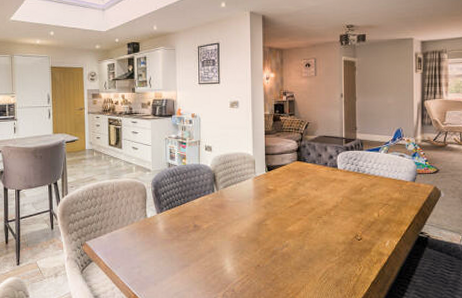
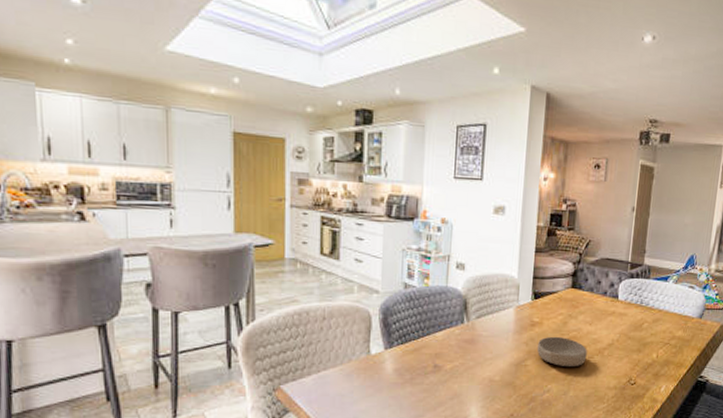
bowl: none [273,200,316,226] -> present [536,336,587,367]

